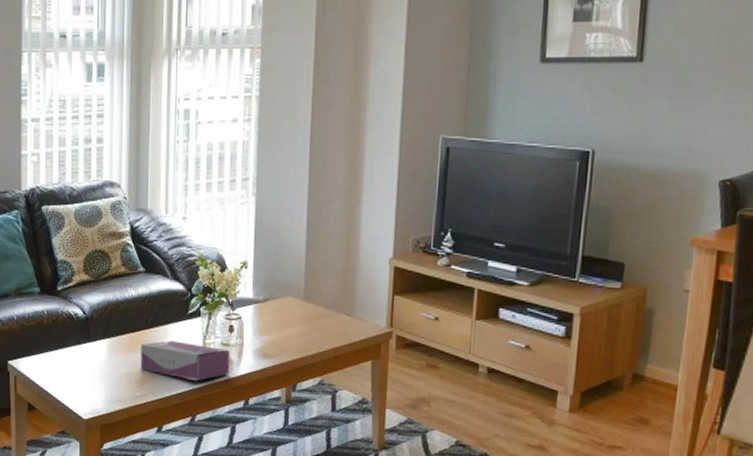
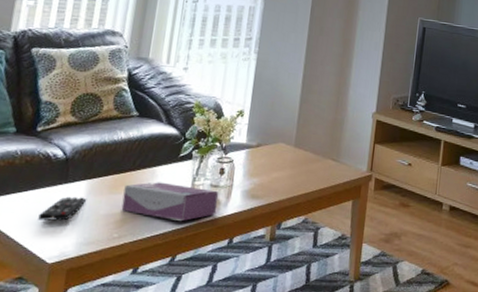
remote control: none [70,355,109,379] -> present [38,196,87,221]

